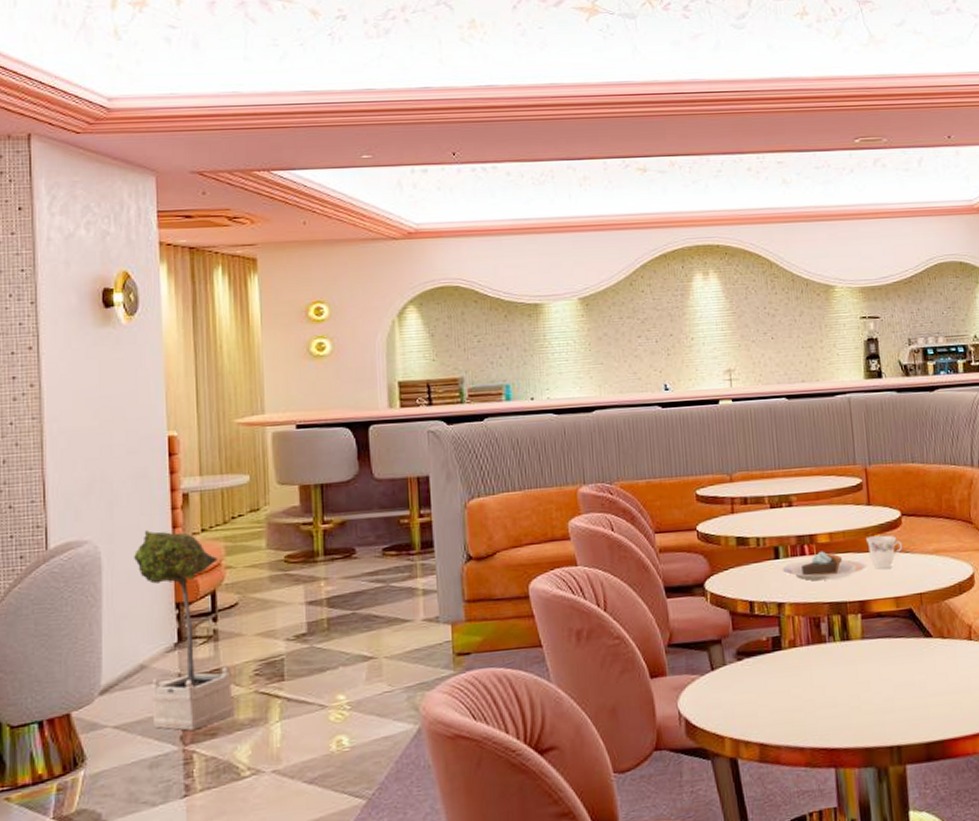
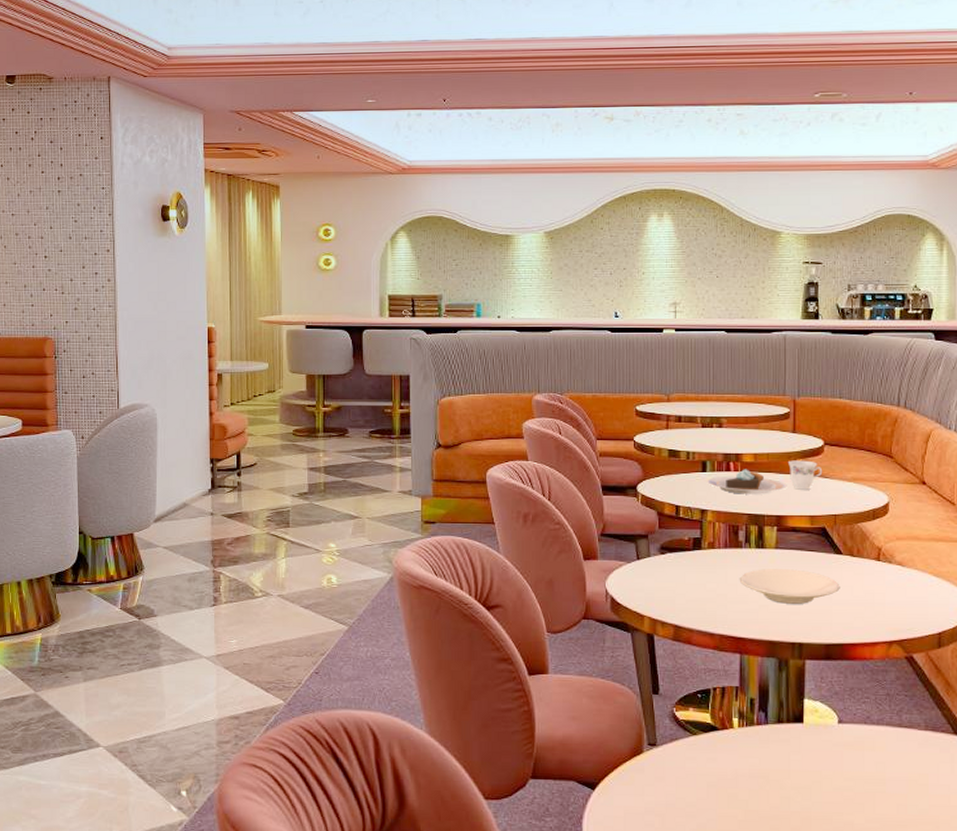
potted tree: present [134,530,234,731] -> none [181,400,251,557]
saucer: none [826,660,934,703] -> present [739,569,840,604]

